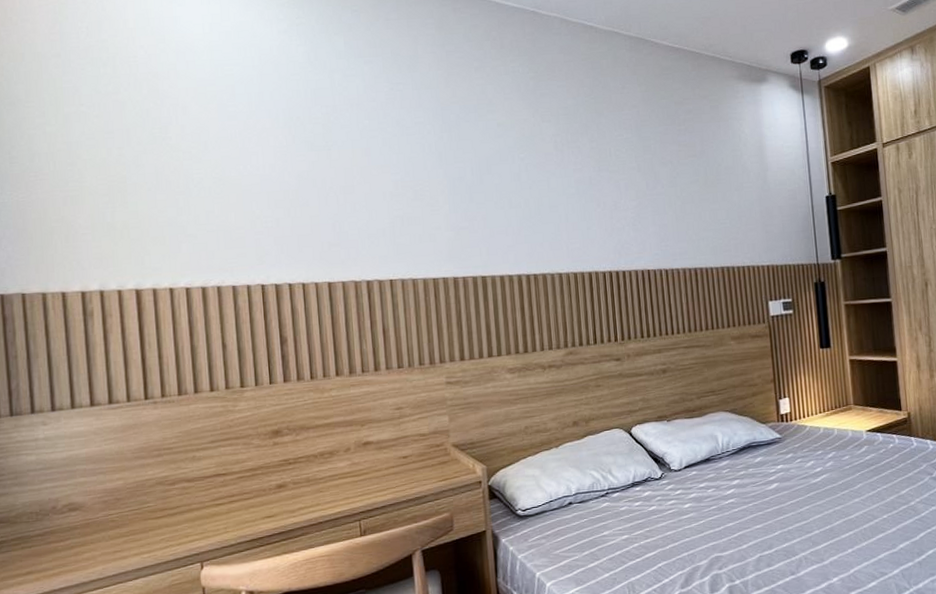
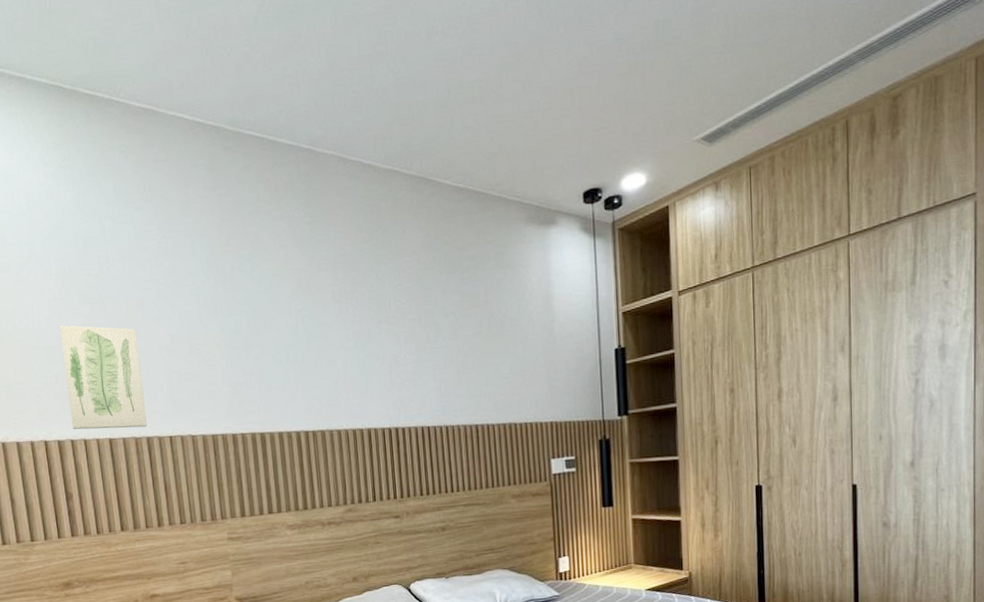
wall art: none [283,171,368,274] -> present [59,325,147,430]

